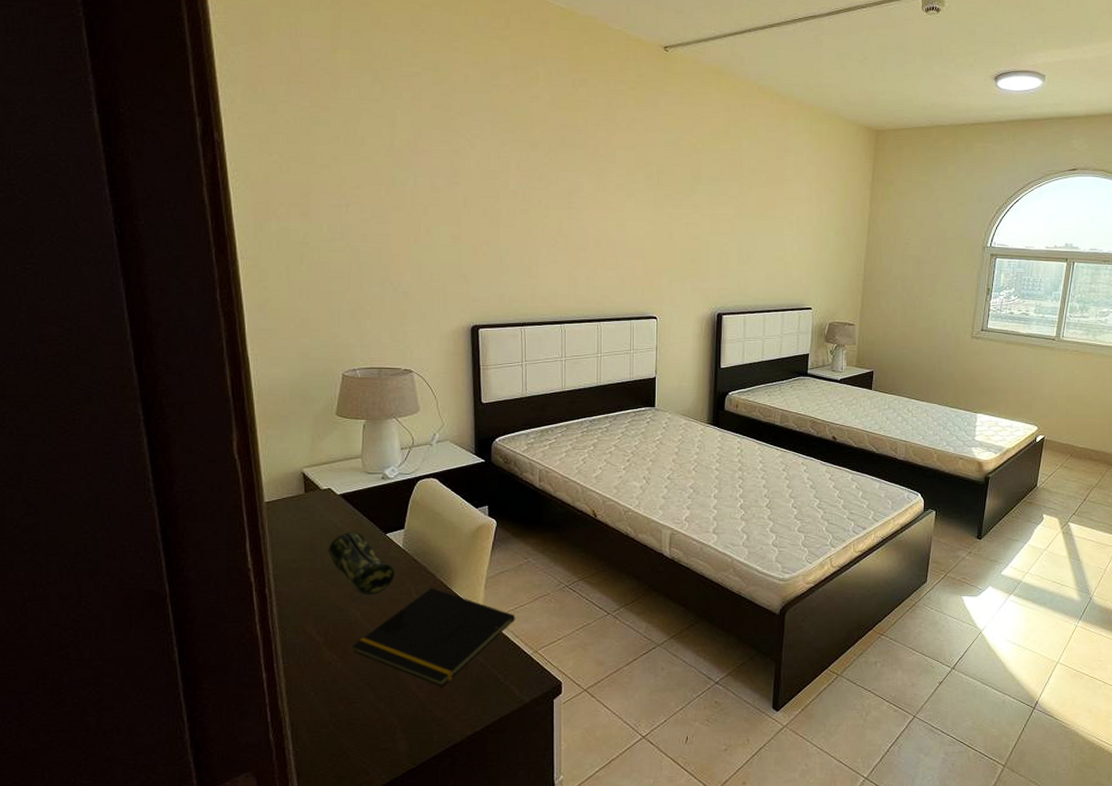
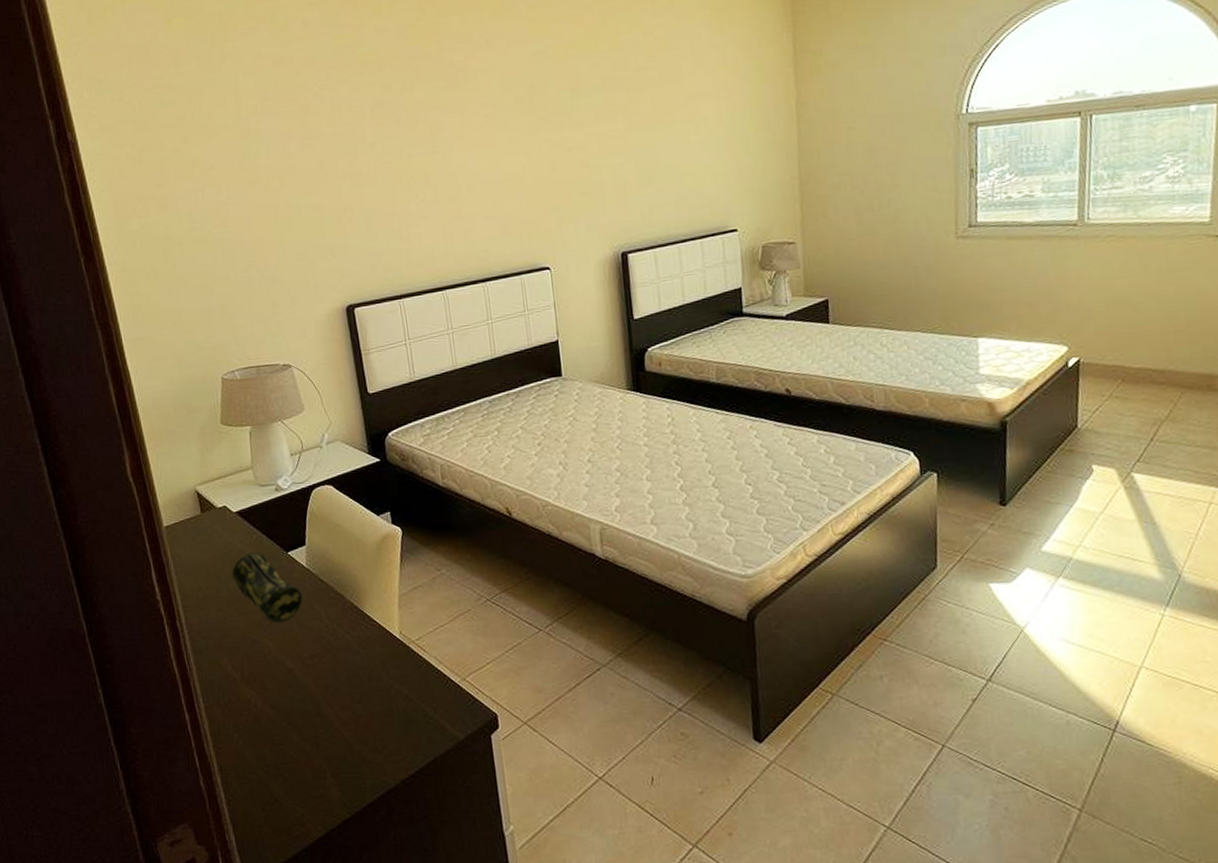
notepad: present [352,588,516,687] -> none [269,610,437,724]

